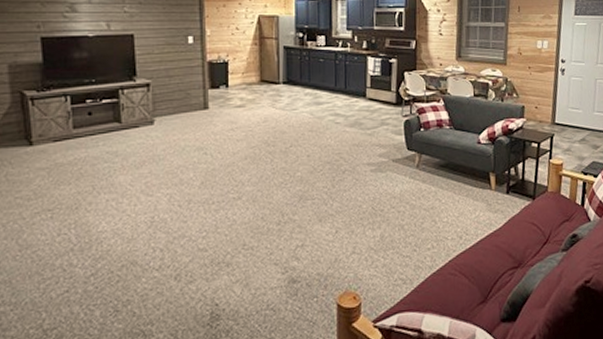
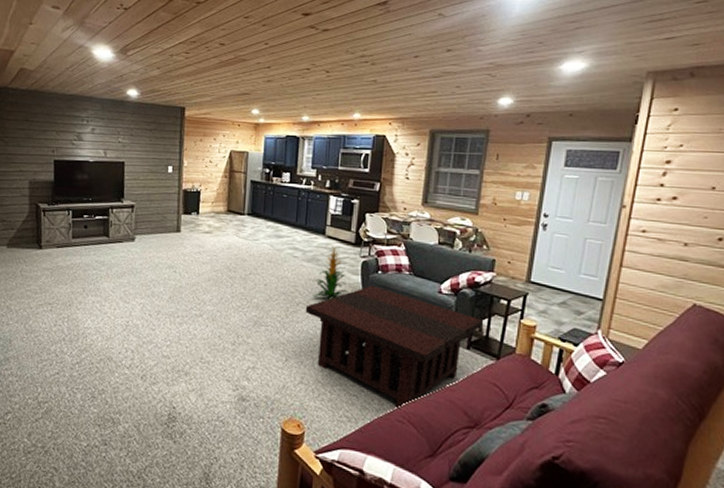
coffee table: none [352,143,518,264] -> present [305,285,483,411]
indoor plant: none [358,108,394,164] -> present [313,246,349,301]

